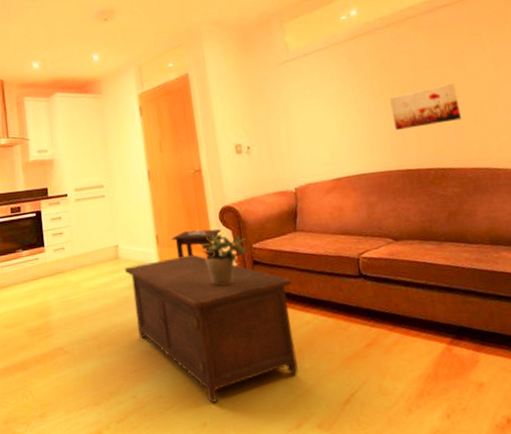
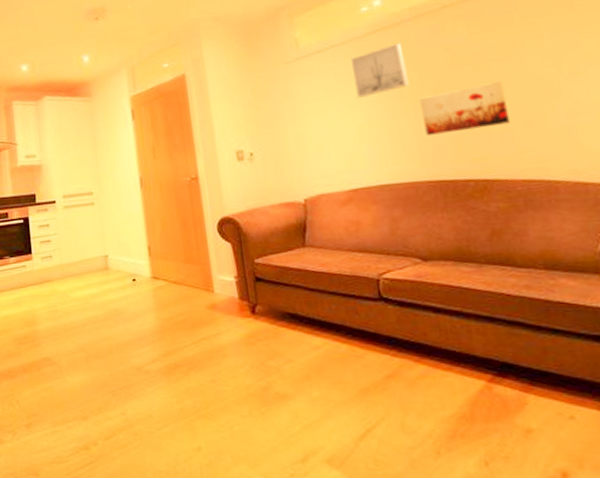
cabinet: present [124,254,299,404] -> none [114,267,306,428]
side table: present [171,228,222,258] -> none [164,241,221,271]
potted plant: present [200,232,247,286] -> none [196,244,248,302]
wall art: none [332,49,381,97] -> present [350,43,409,98]

